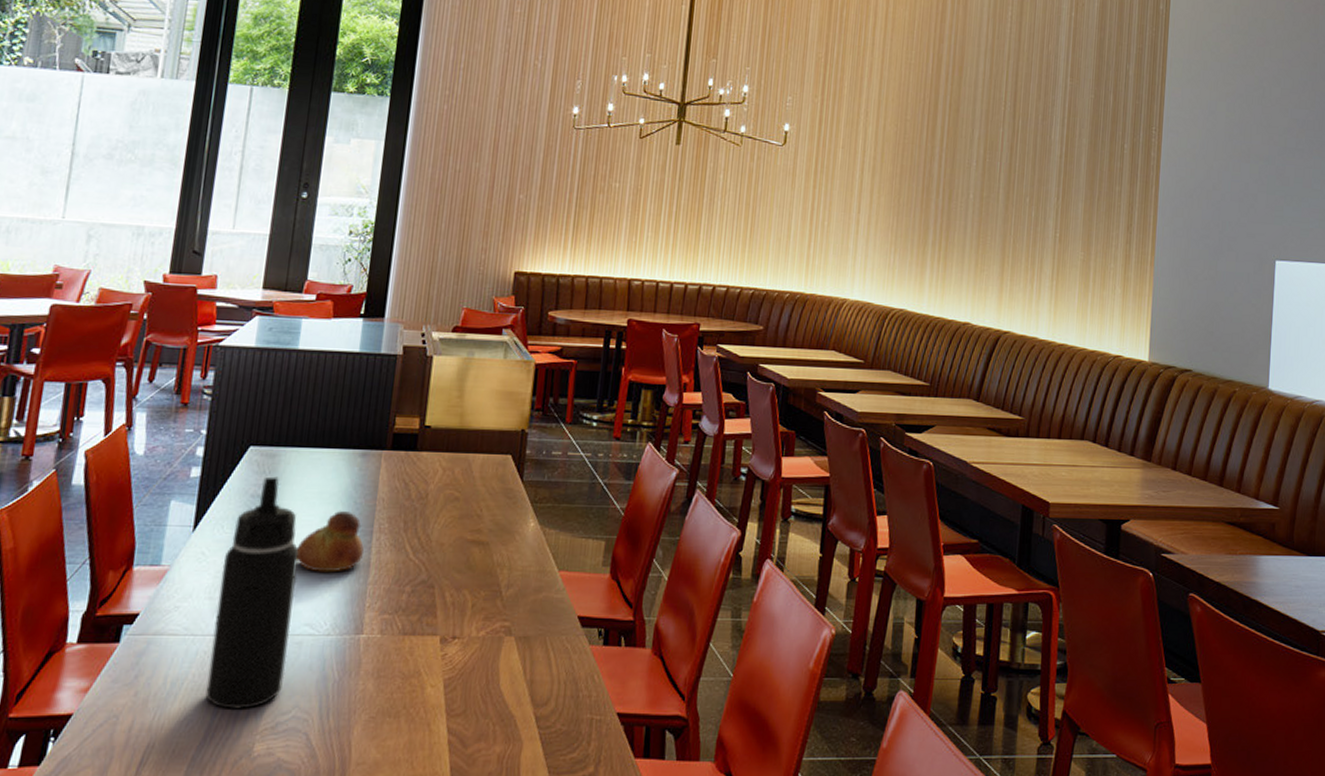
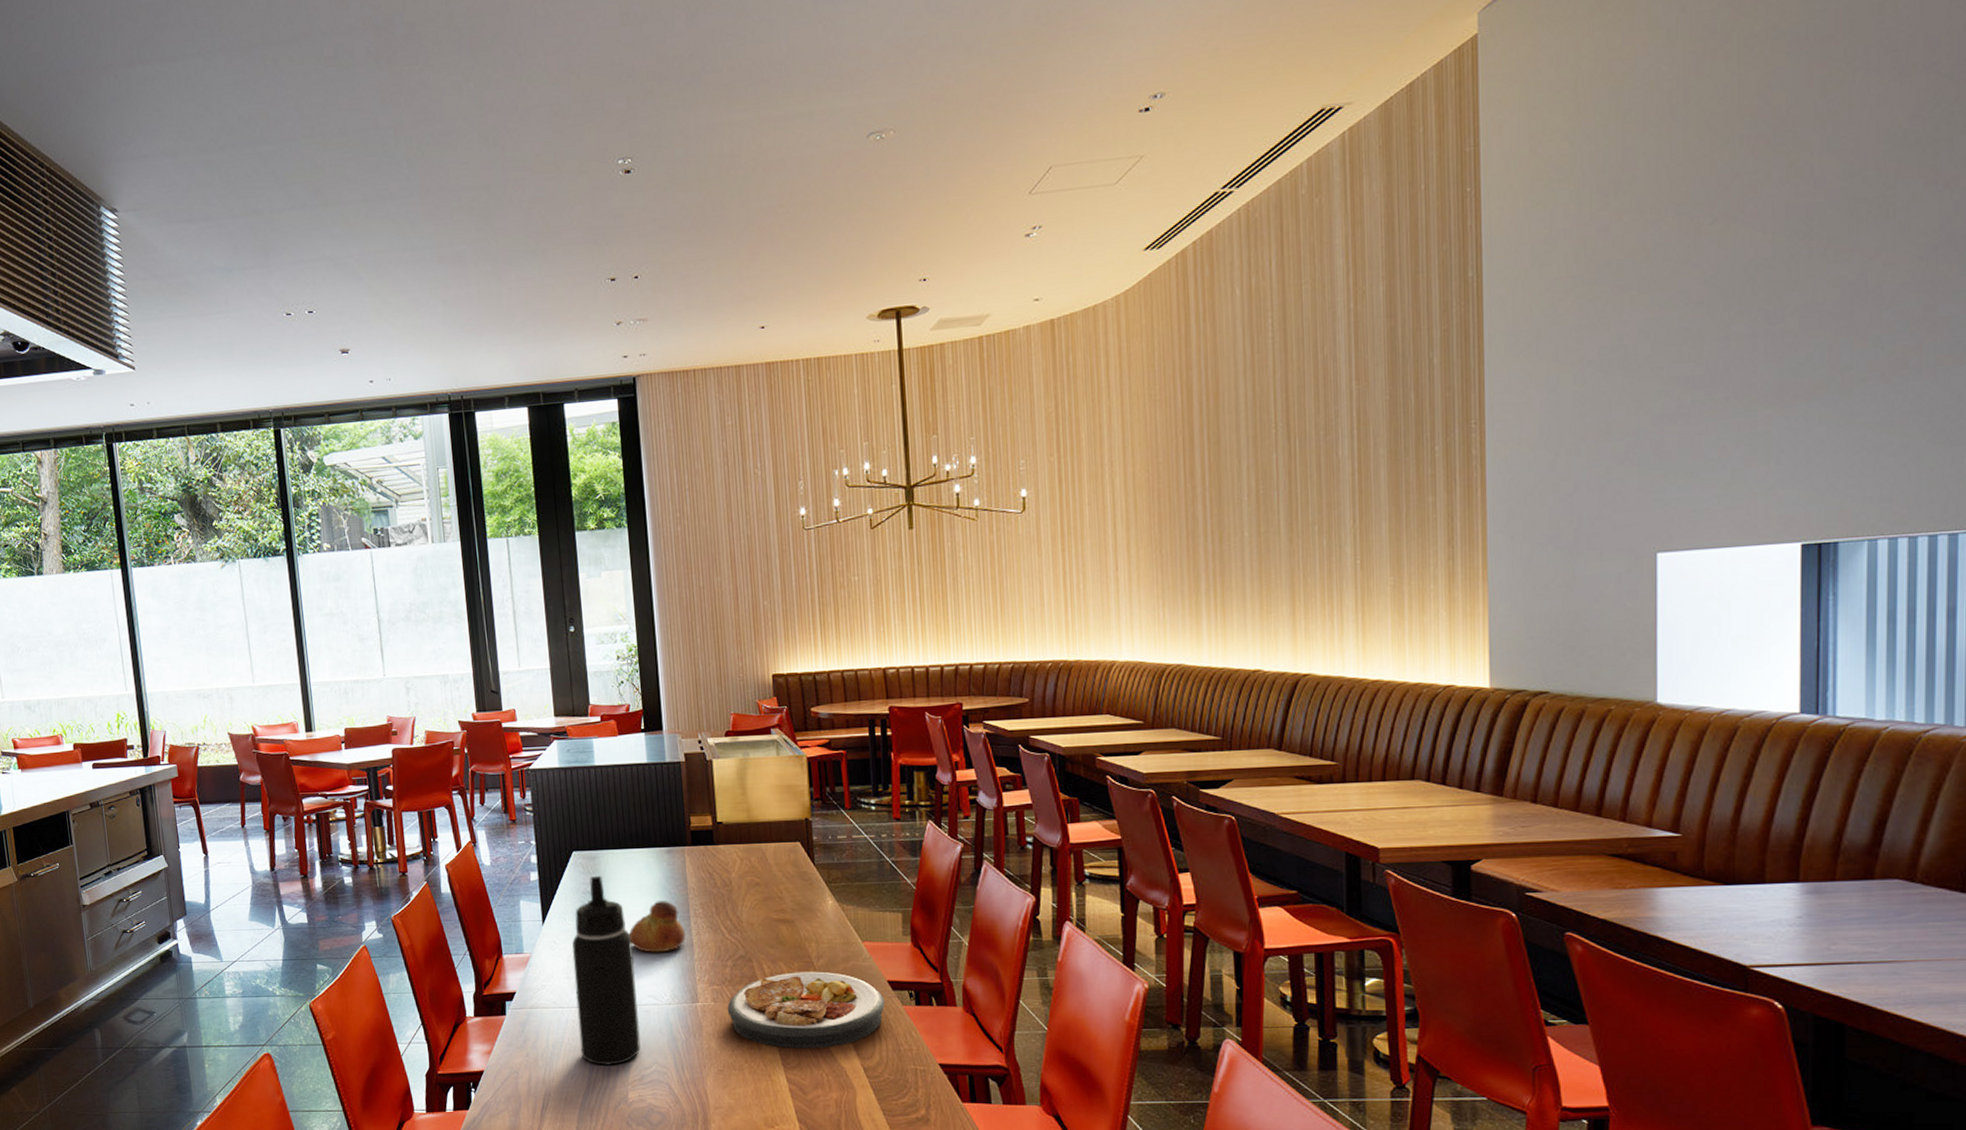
plate: none [394,602,571,693] -> present [727,971,885,1049]

